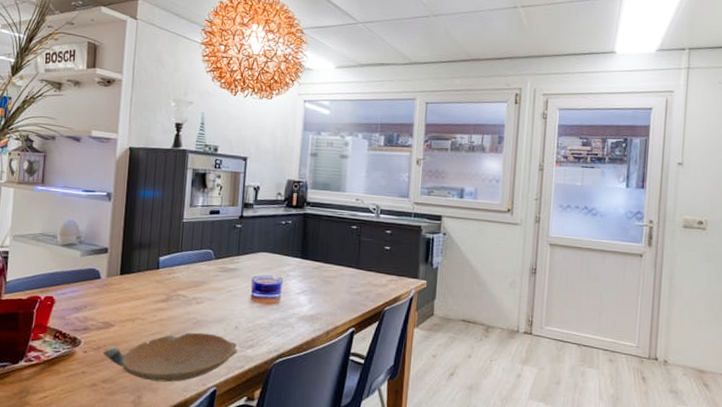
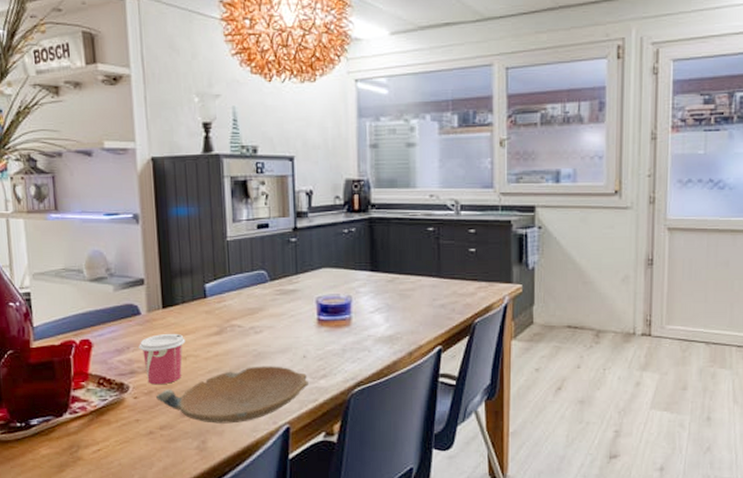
cup: none [95,297,136,342] -> present [139,333,186,385]

